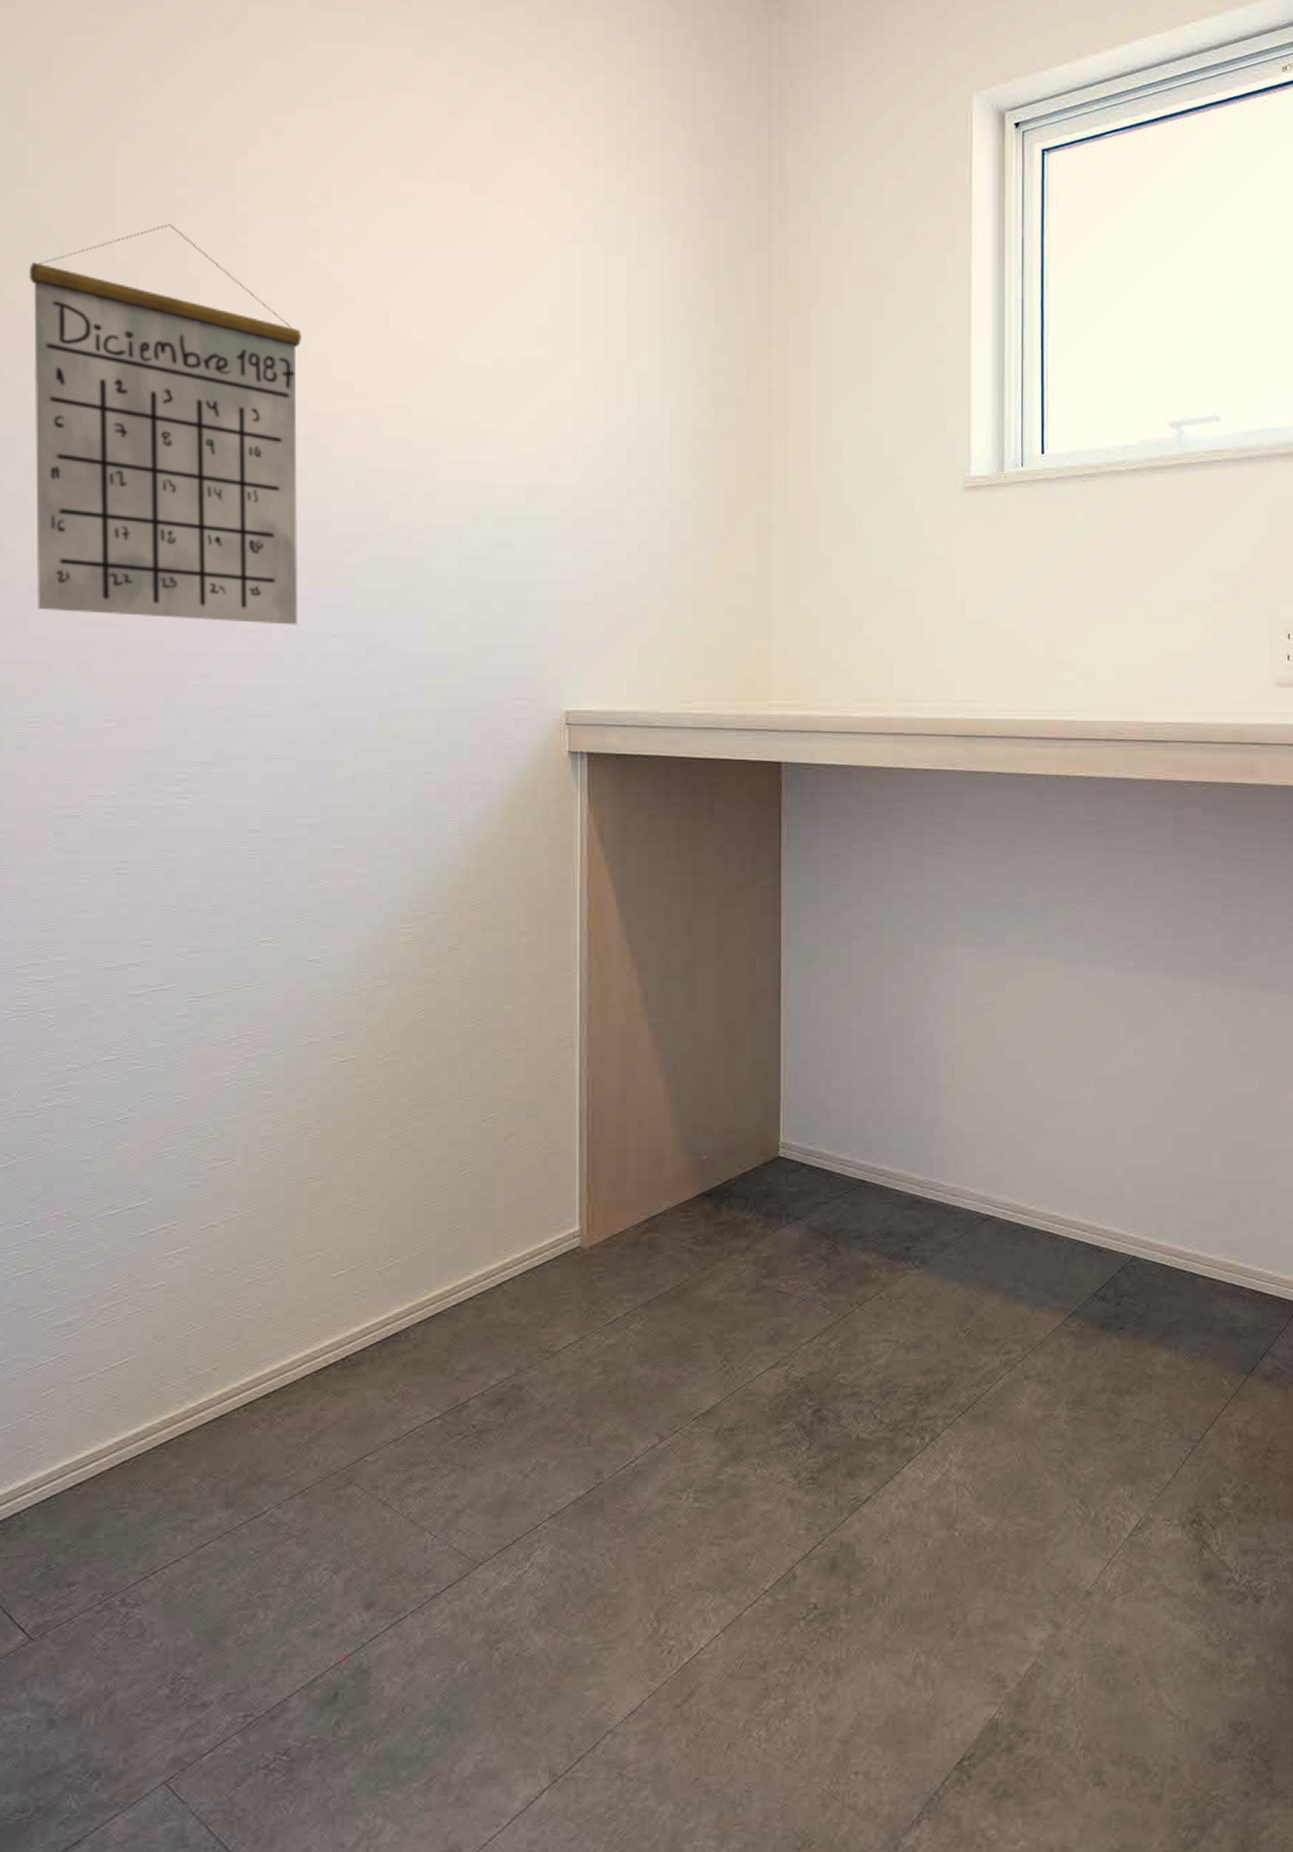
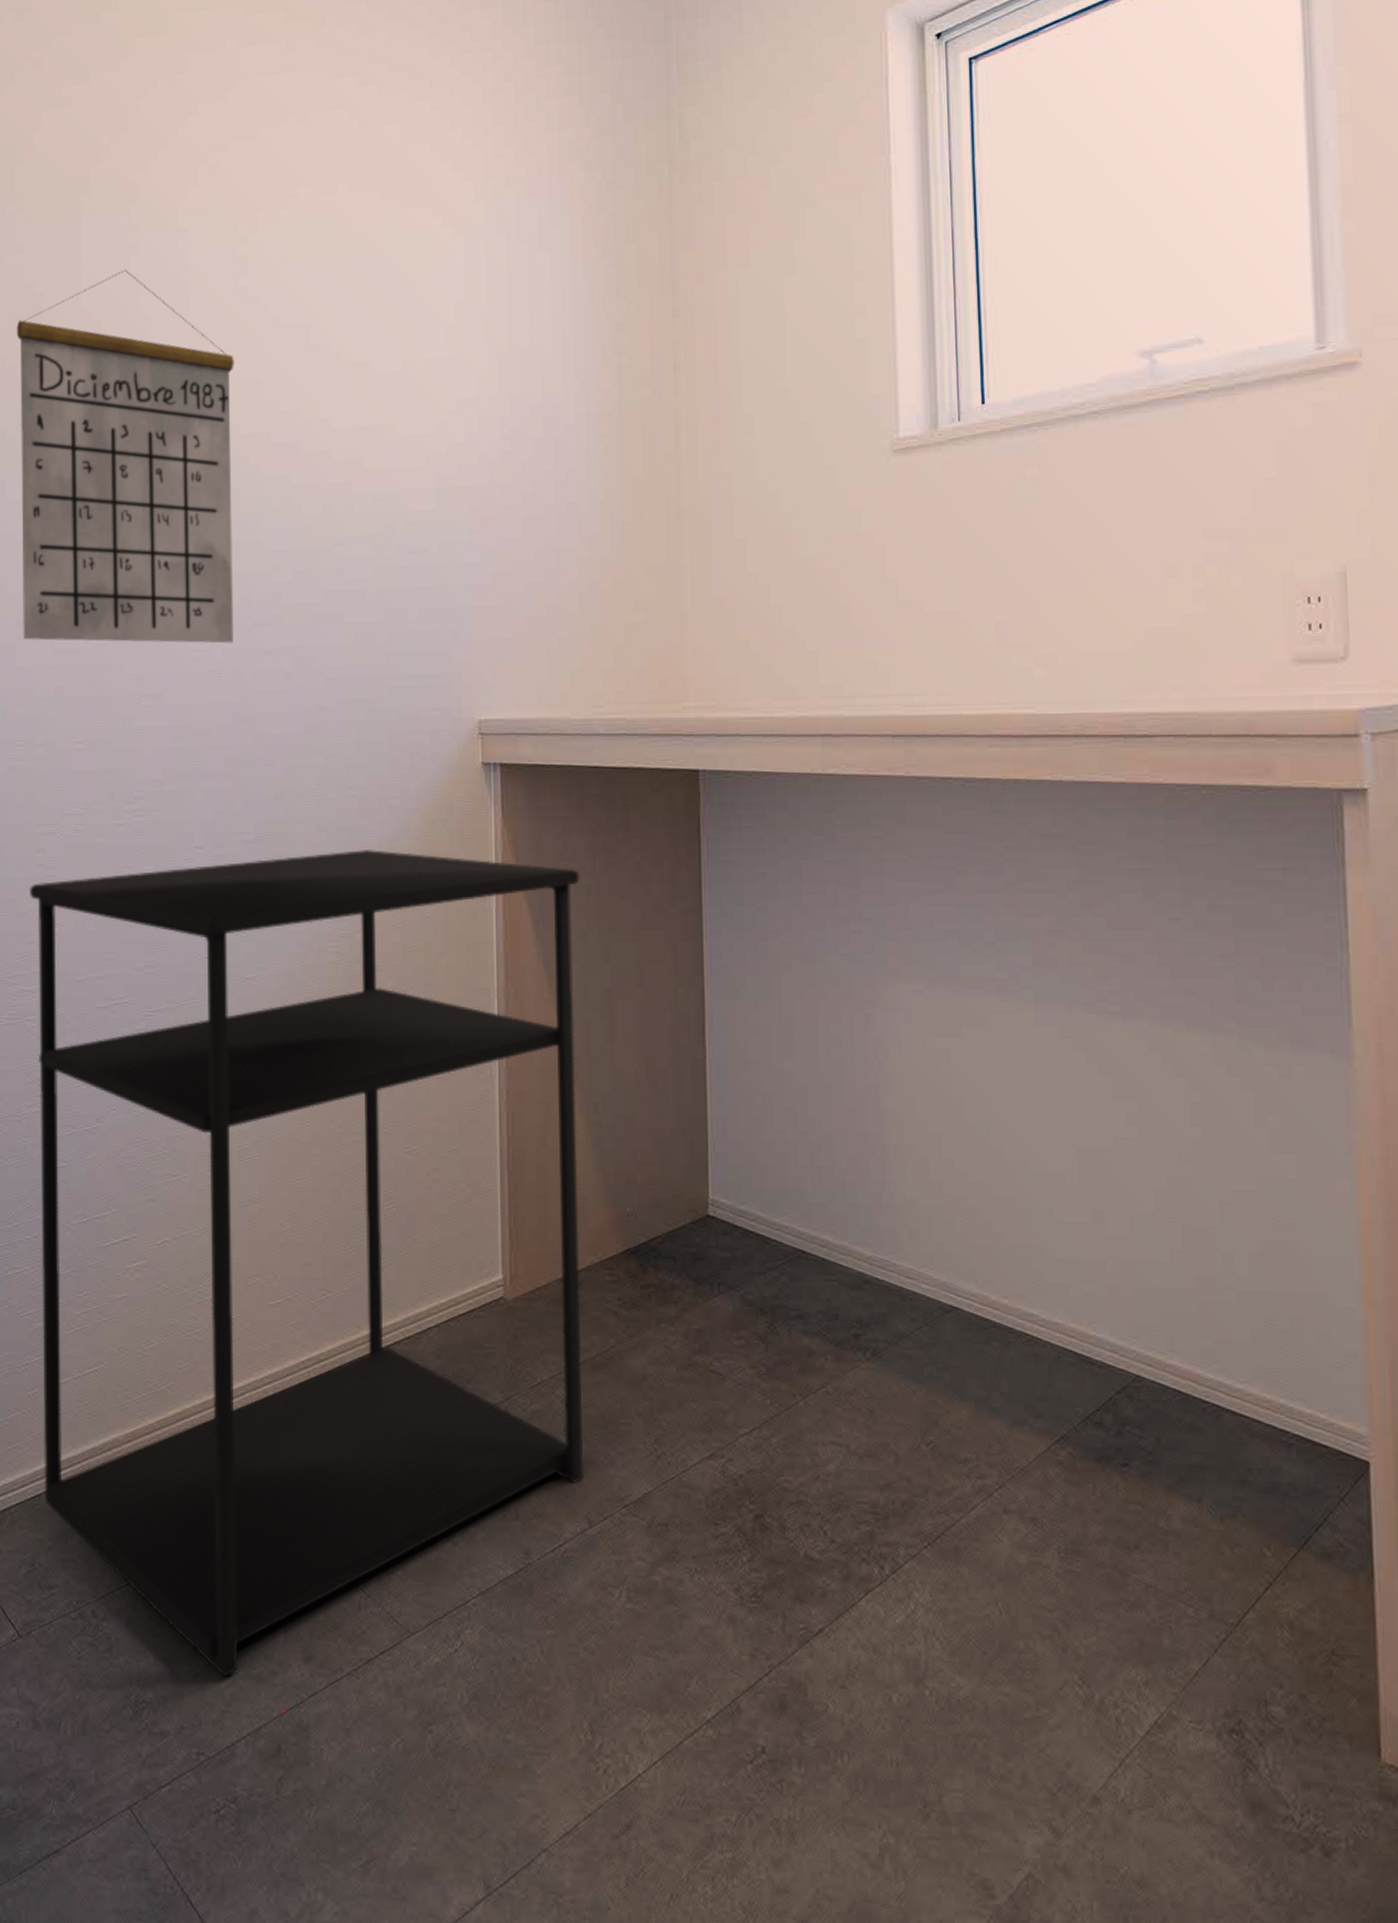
shelving unit: none [46,832,665,1638] -> present [30,848,583,1677]

